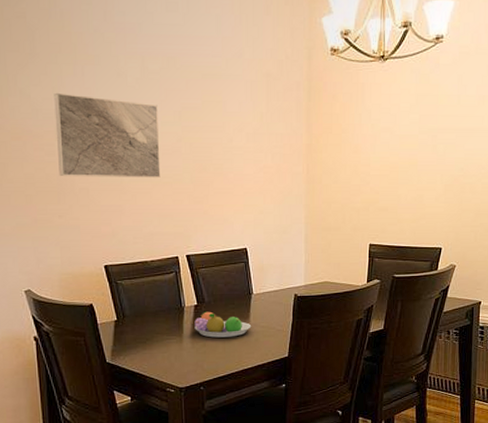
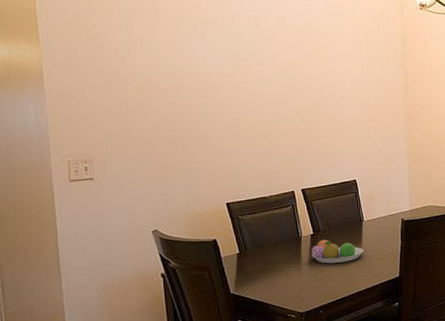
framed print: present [54,92,161,179] -> none [177,51,275,125]

